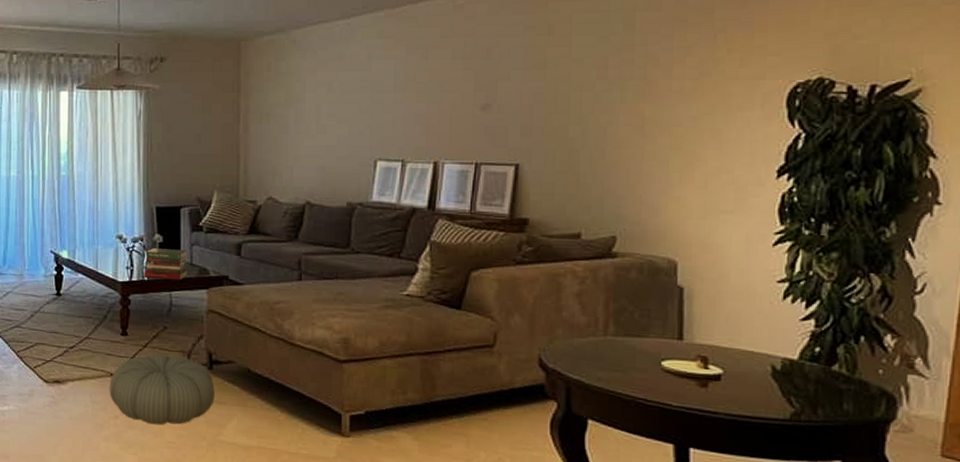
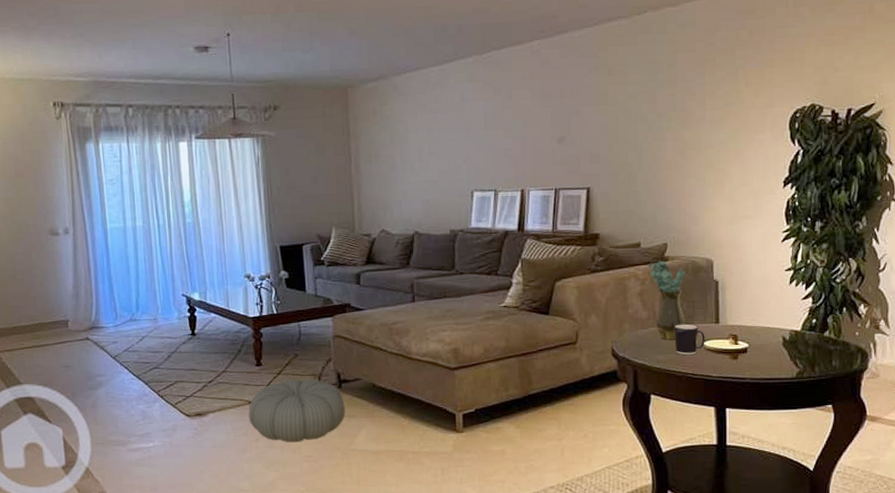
books: present [144,248,188,281] -> none [273,283,314,312]
vase: none [591,251,639,355] -> present [649,257,685,340]
mug: none [621,336,663,376] -> present [673,324,705,356]

